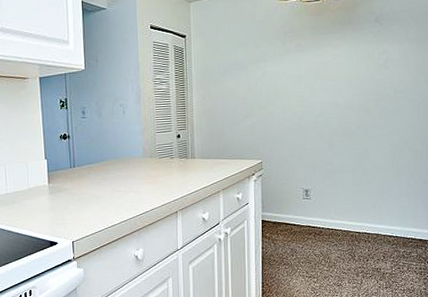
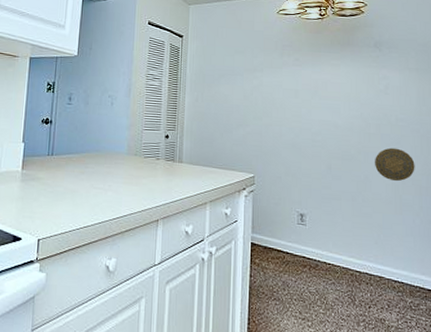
decorative plate: none [374,118,411,150] -> present [375,147,415,182]

